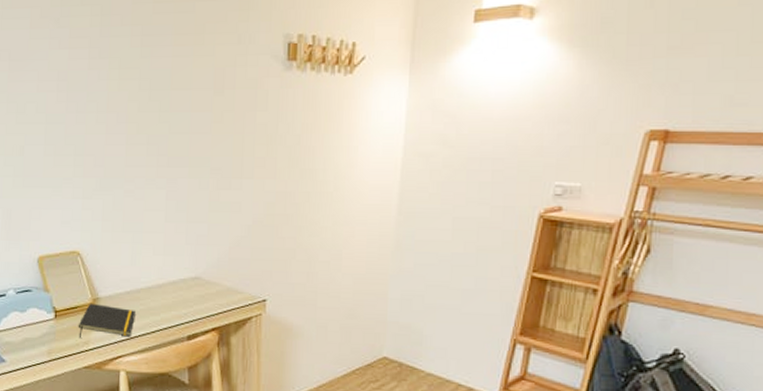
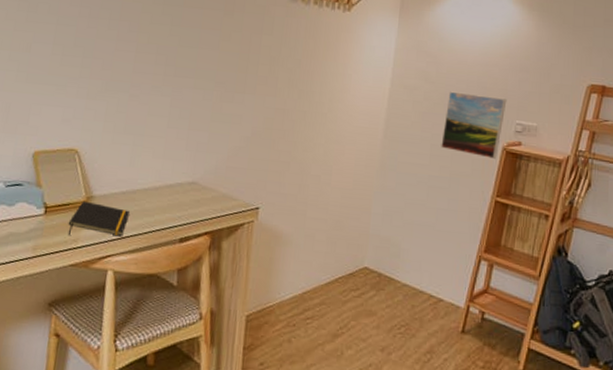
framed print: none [465,154,543,229] -> present [441,91,507,159]

